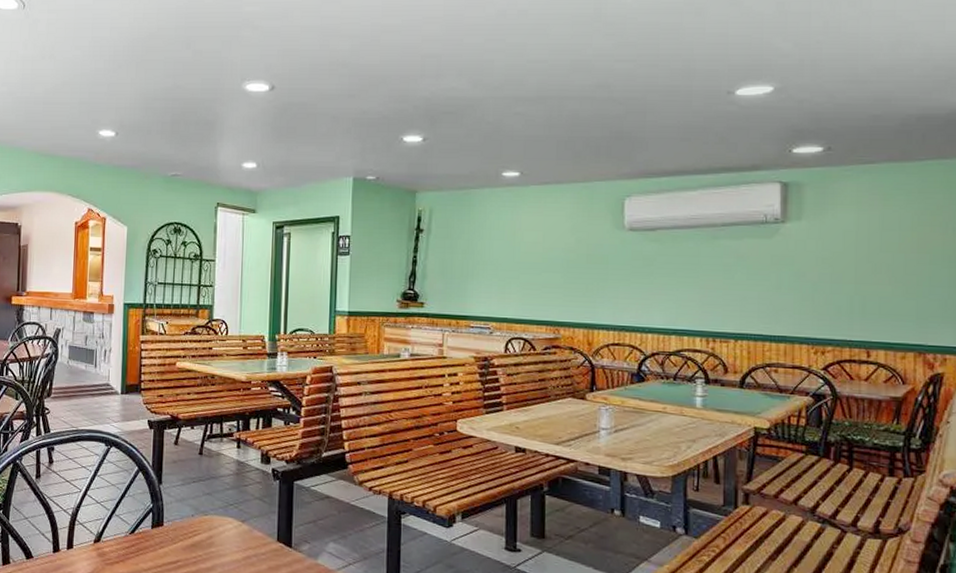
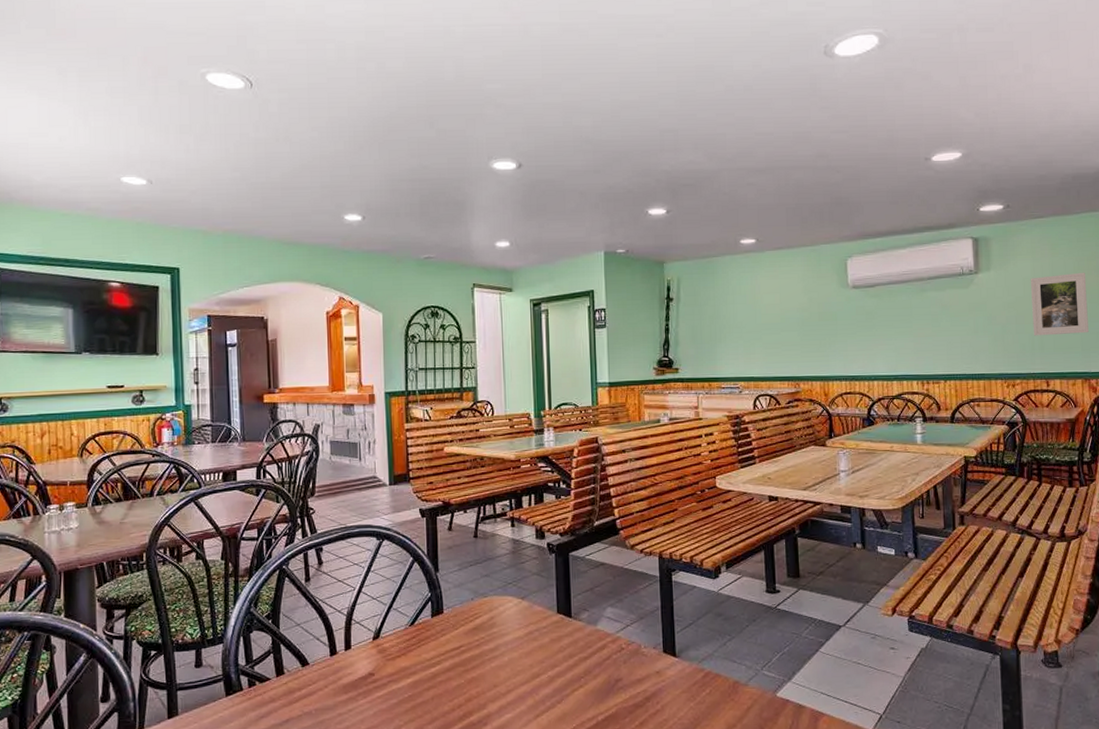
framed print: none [852,228,928,300] -> present [1030,272,1089,336]

